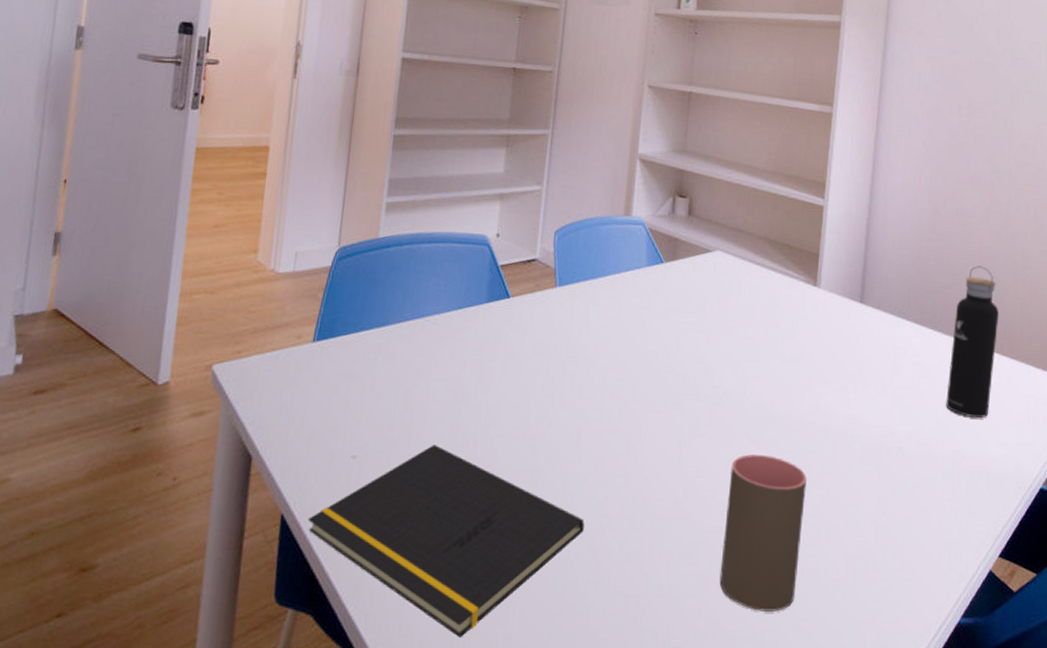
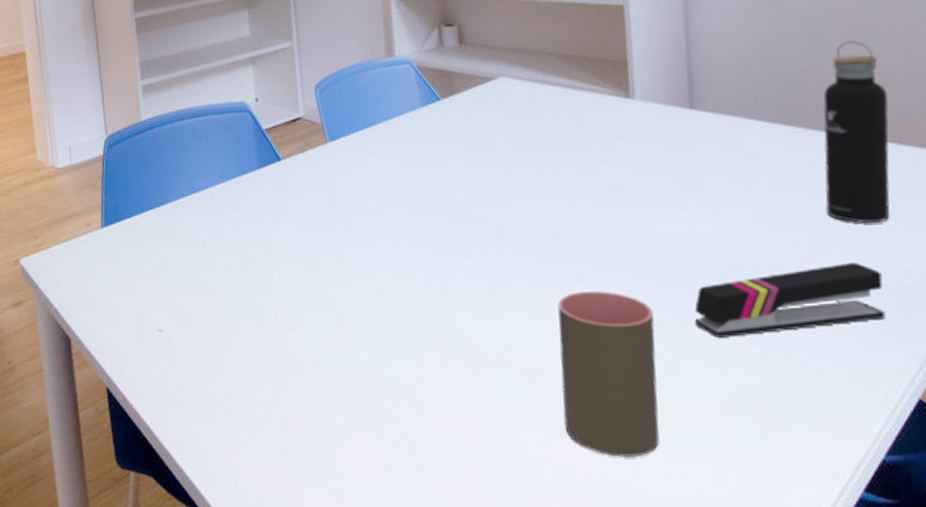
notepad: present [308,445,585,637] -> none [131,312,403,493]
stapler: none [838,449,977,506] -> present [694,263,886,338]

